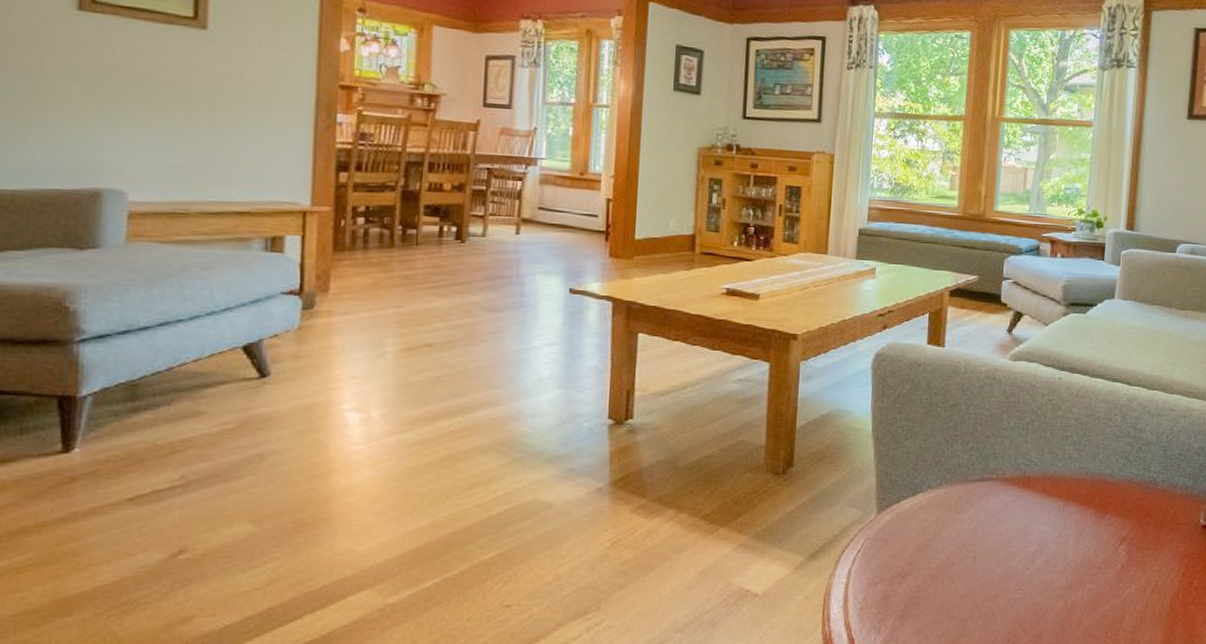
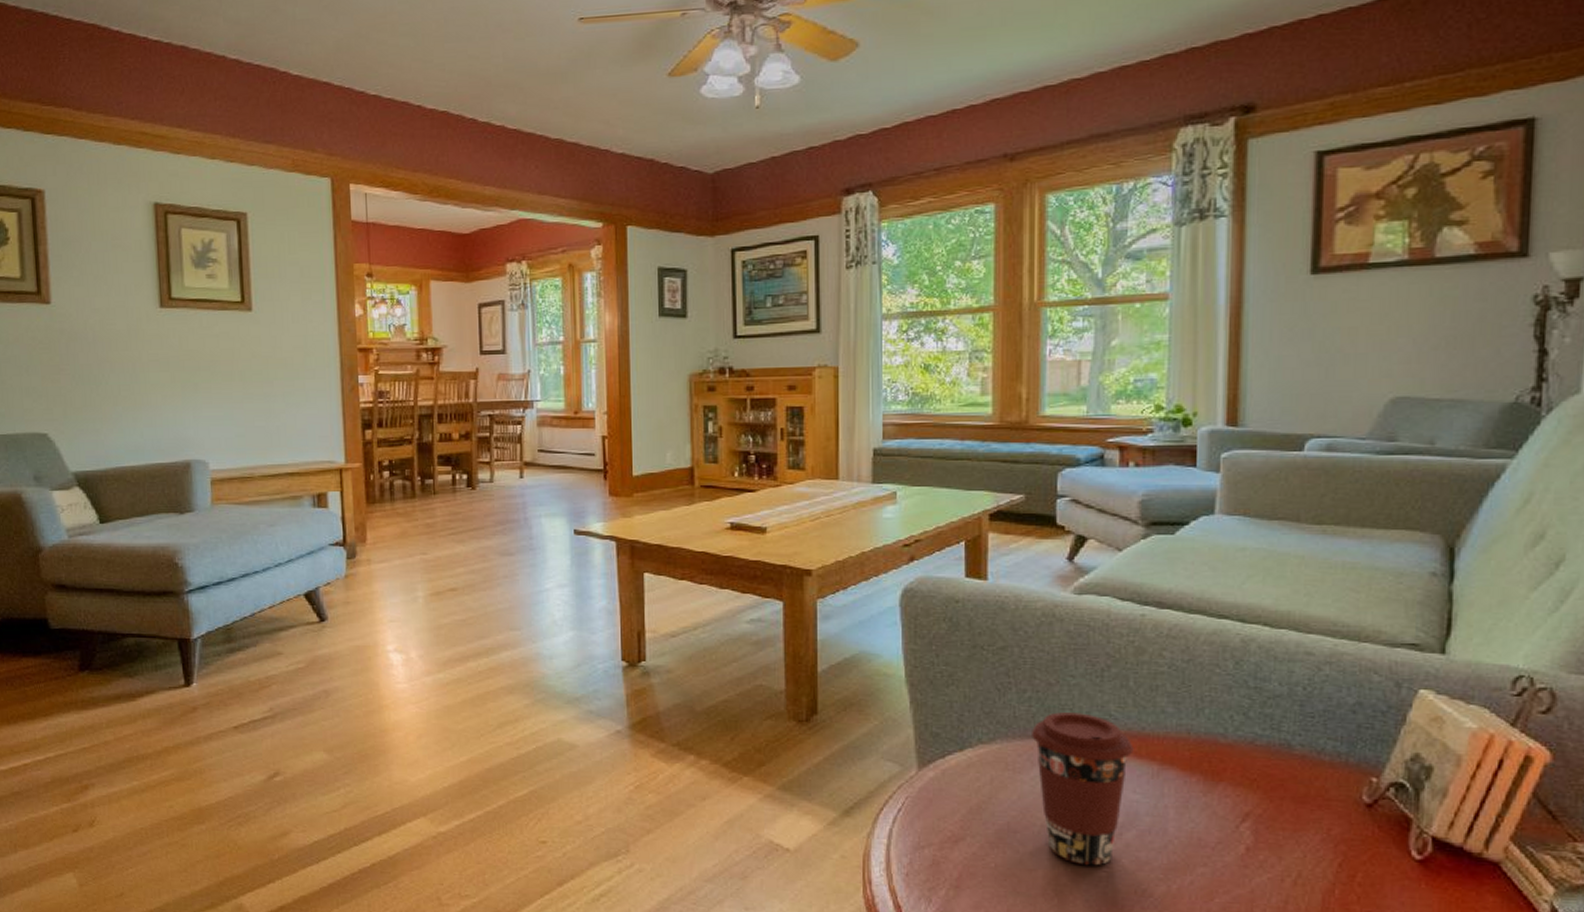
coffee cup: none [970,460,1047,590] -> present [1030,712,1134,866]

